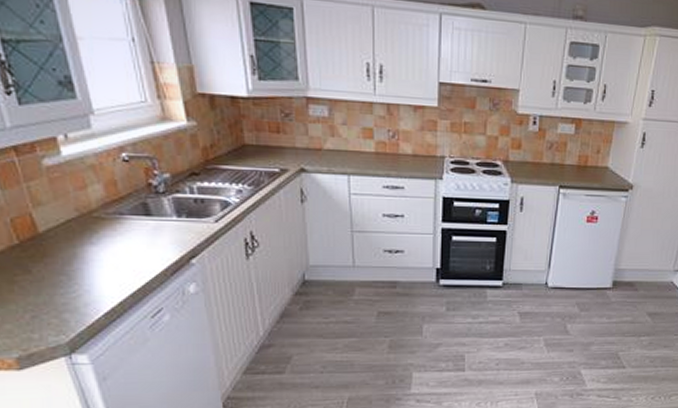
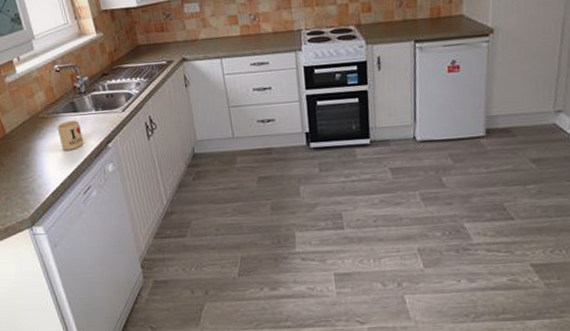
mug: none [119,225,158,262] -> present [57,120,84,150]

